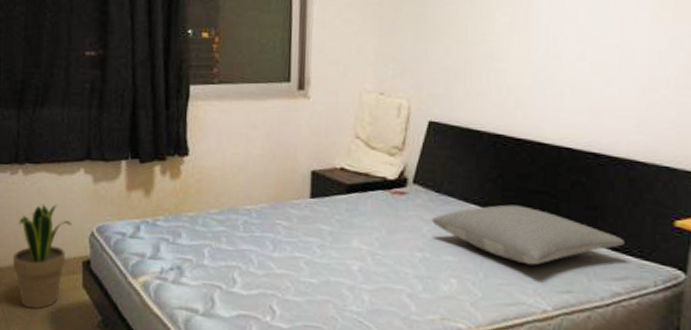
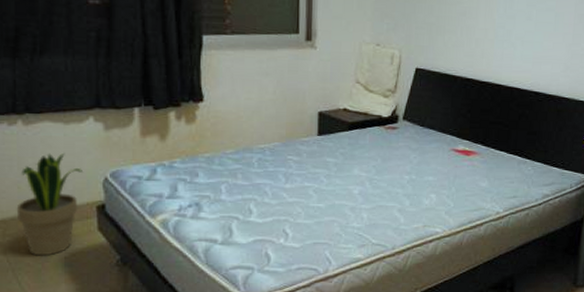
pillow: present [432,204,624,266] -> none [417,133,553,179]

